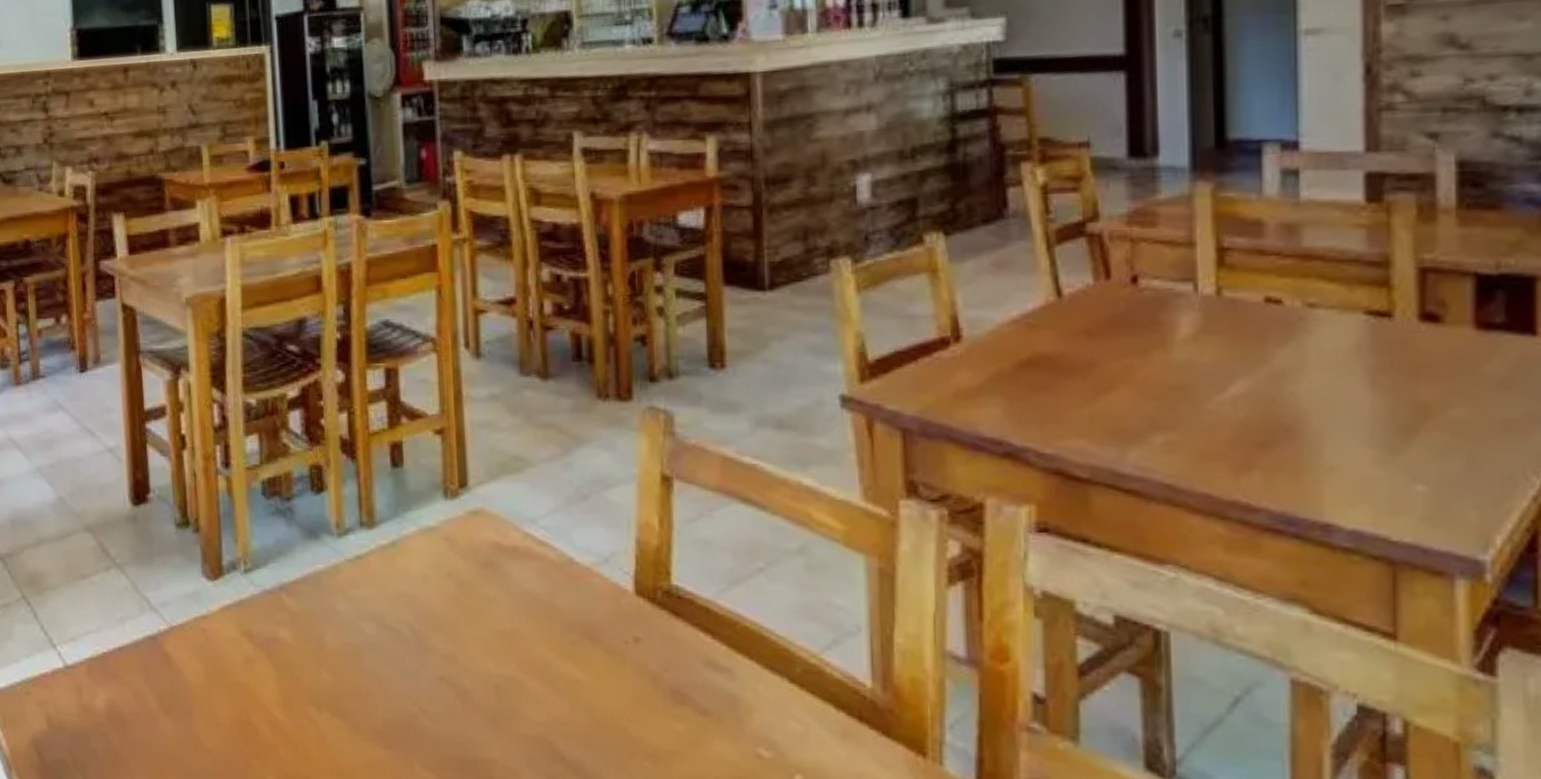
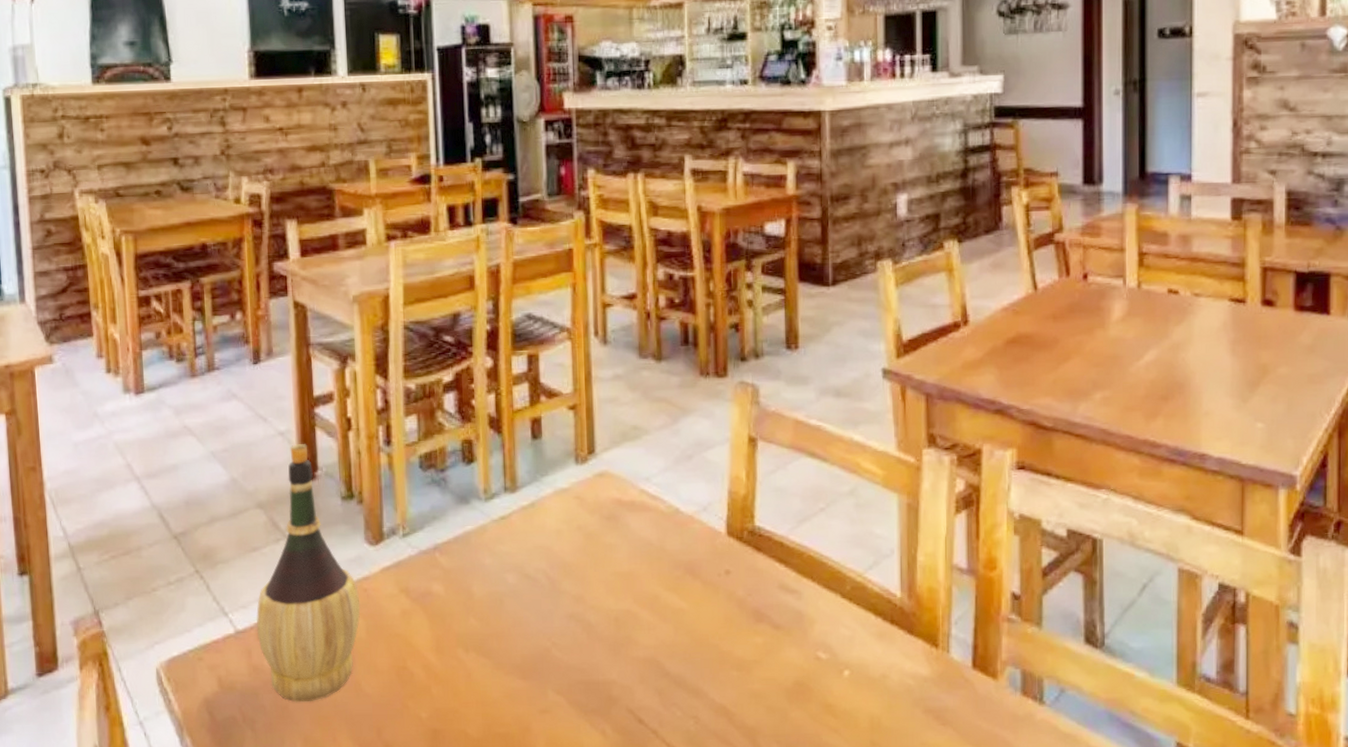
wine bottle: none [85,462,199,752] -> present [256,444,361,703]

